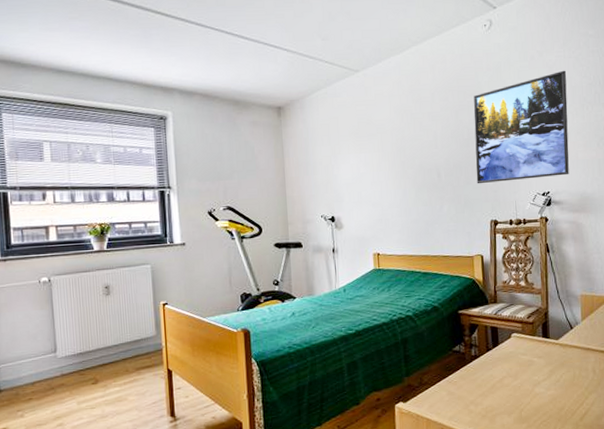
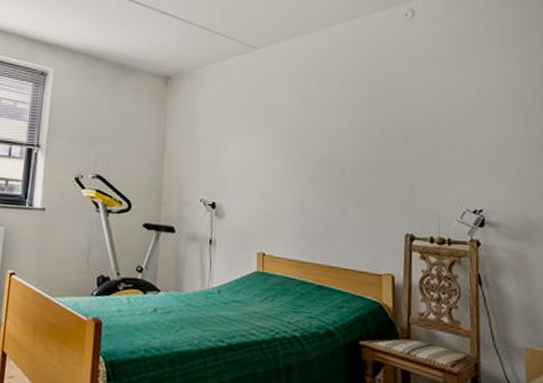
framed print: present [474,70,569,184] -> none [389,71,509,193]

